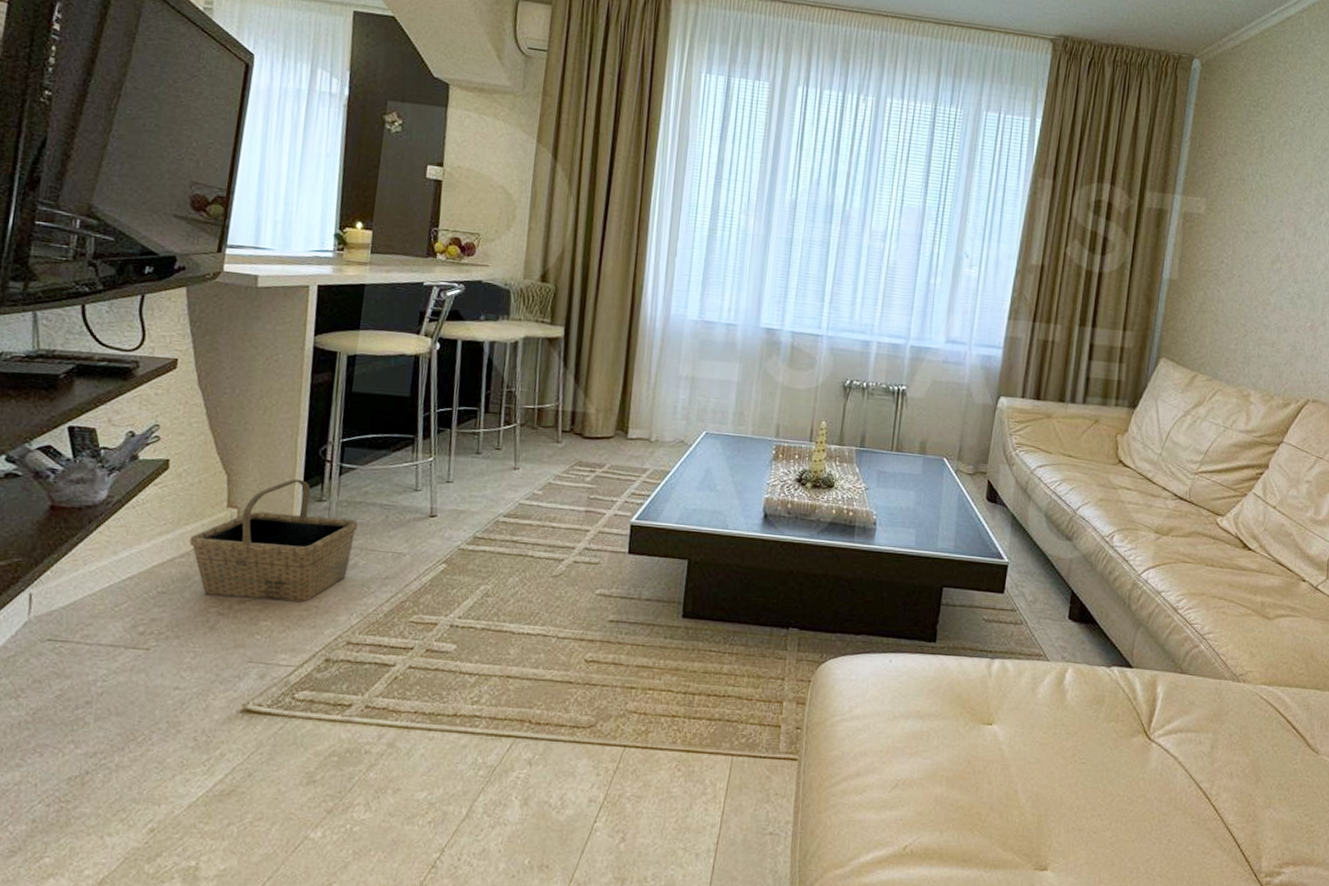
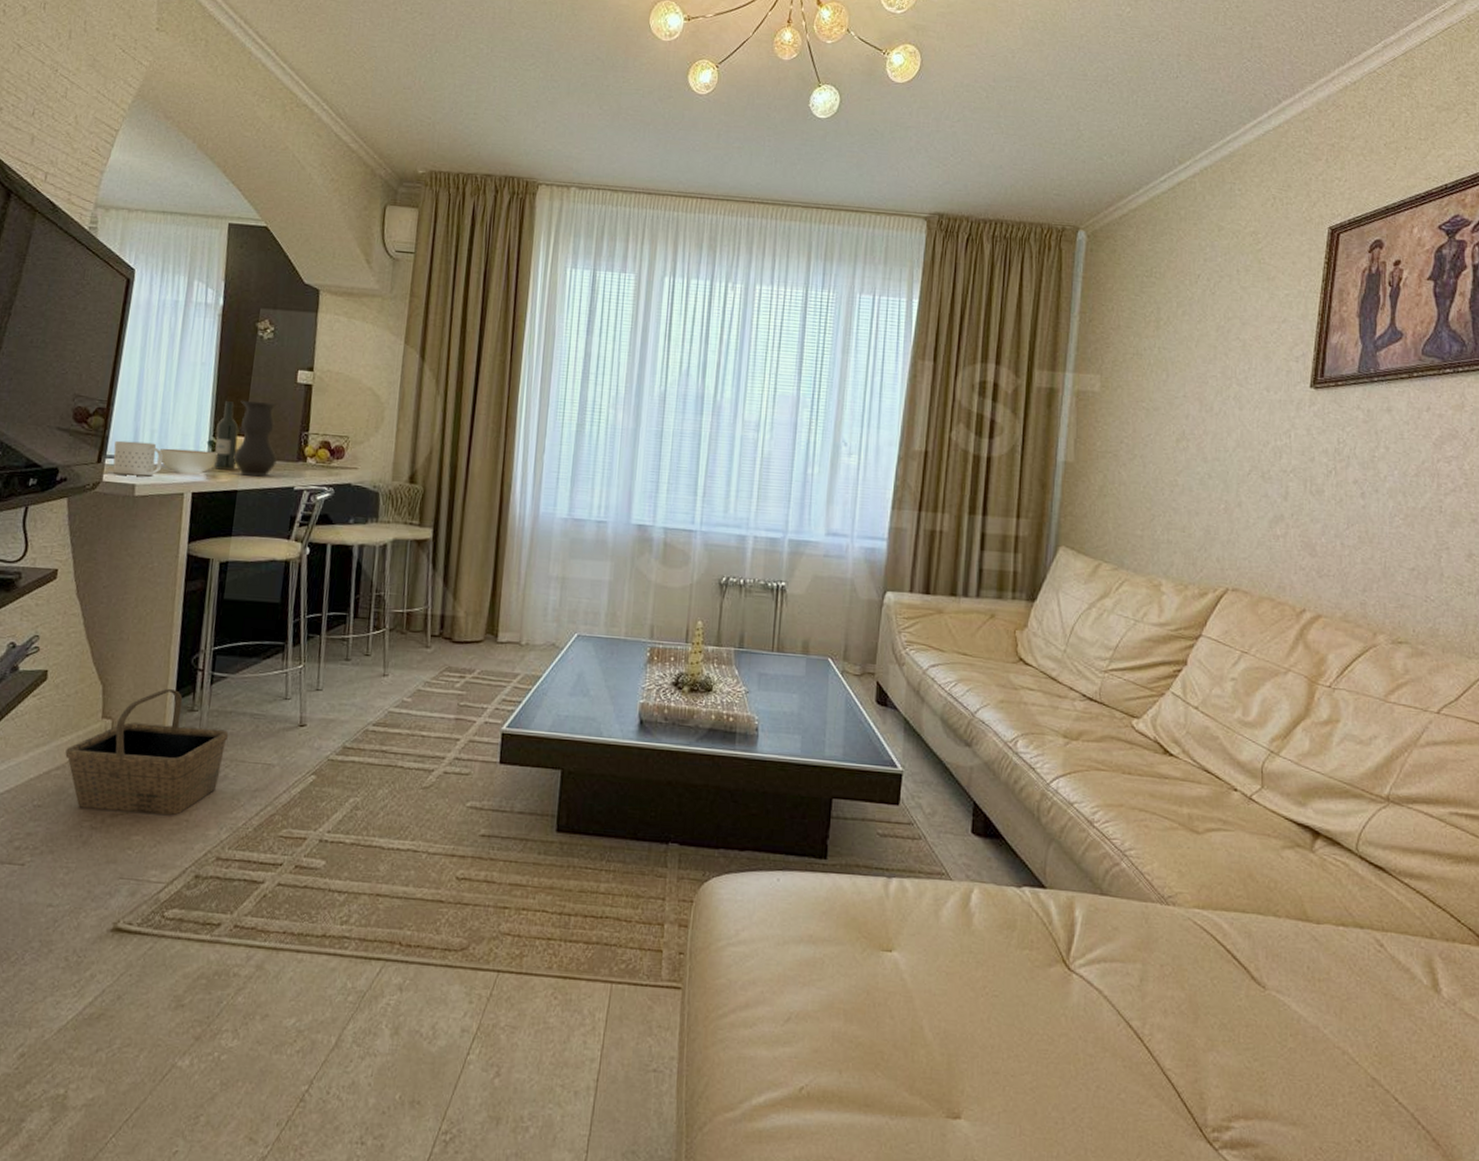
mug: none [234,230,287,268] -> present [112,440,163,477]
bowl: none [283,239,345,268] -> present [159,448,219,476]
wine bottle: none [341,194,366,264] -> present [214,401,239,470]
vase: none [360,194,407,271] -> present [233,401,278,477]

